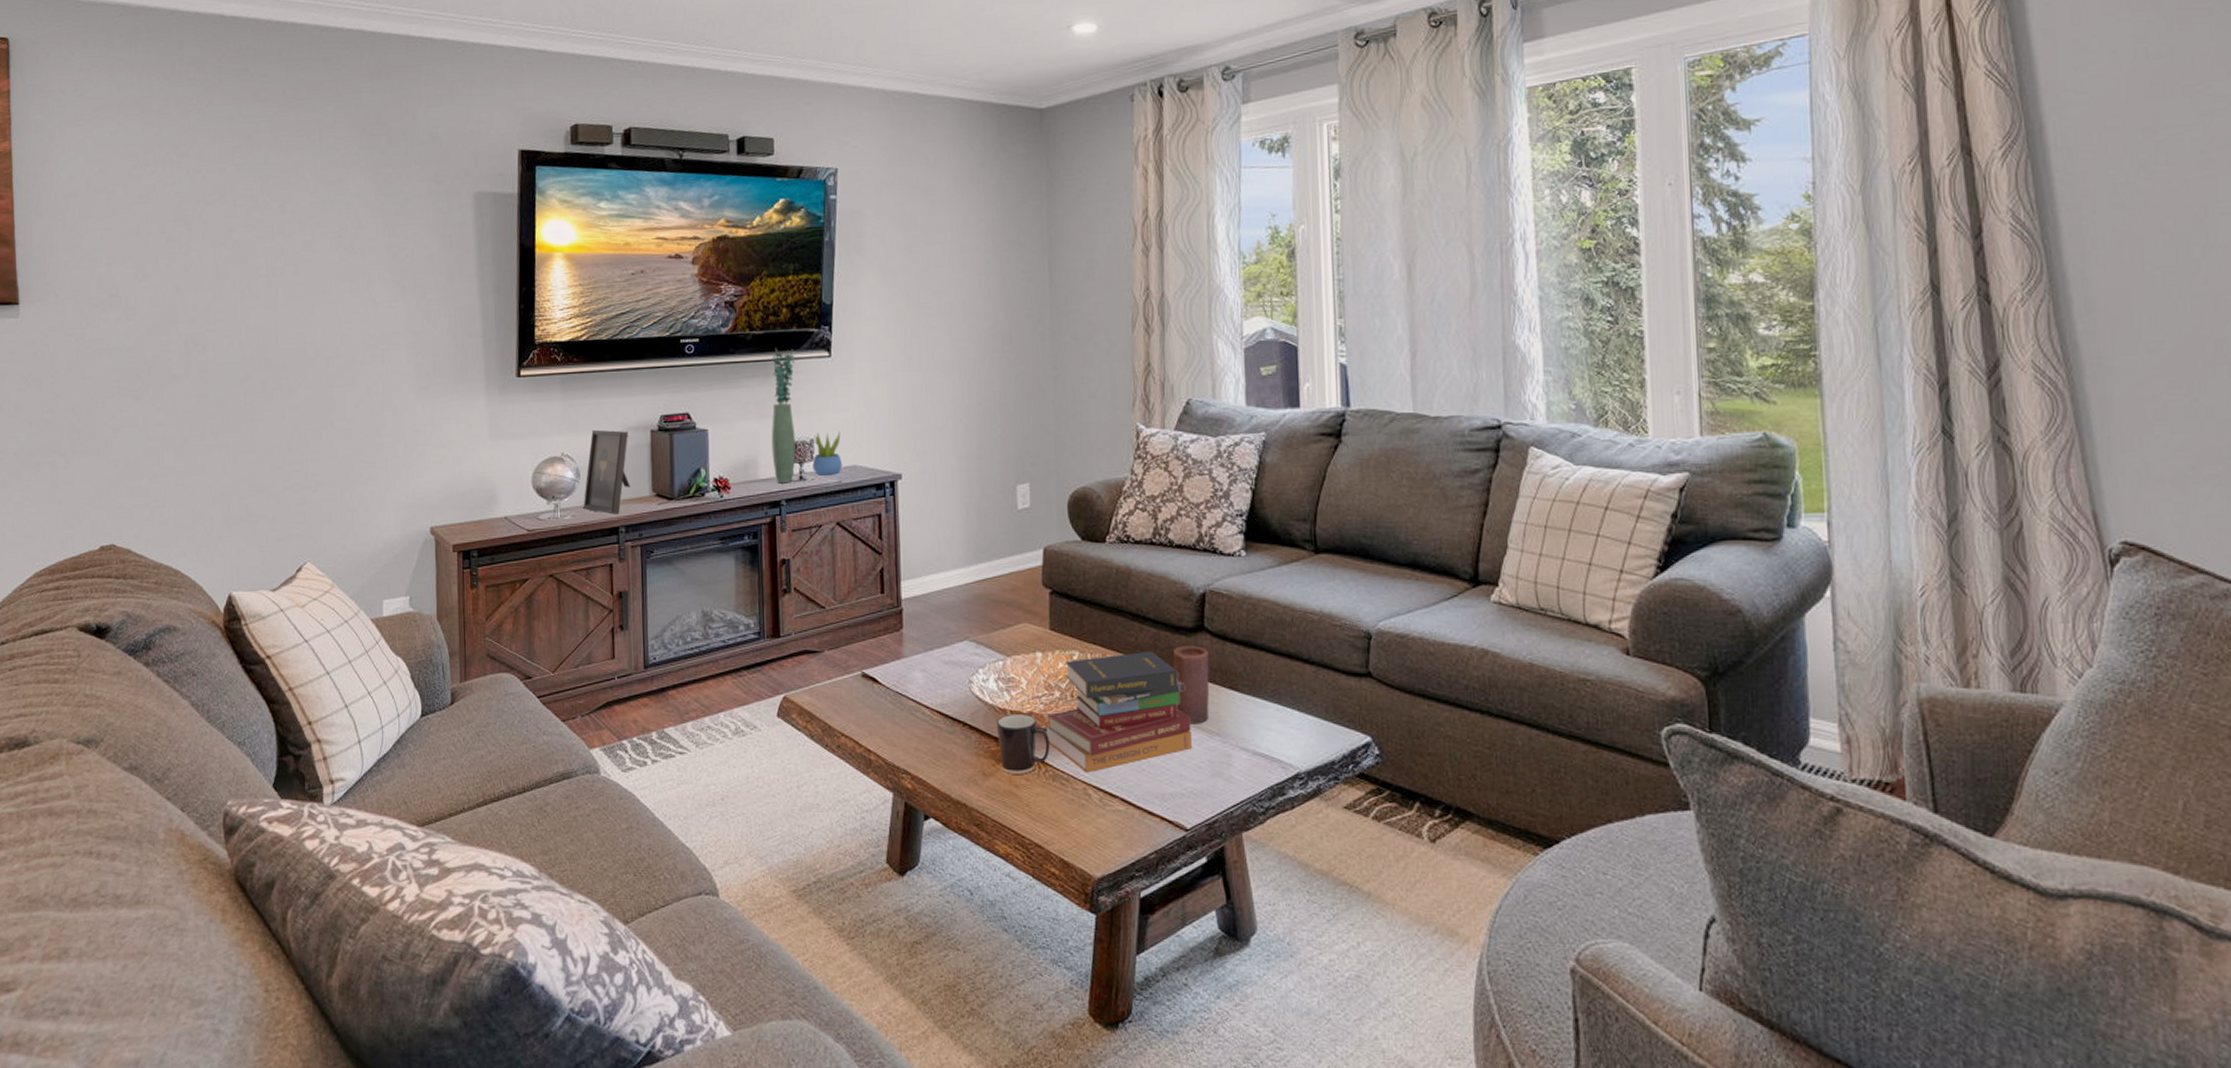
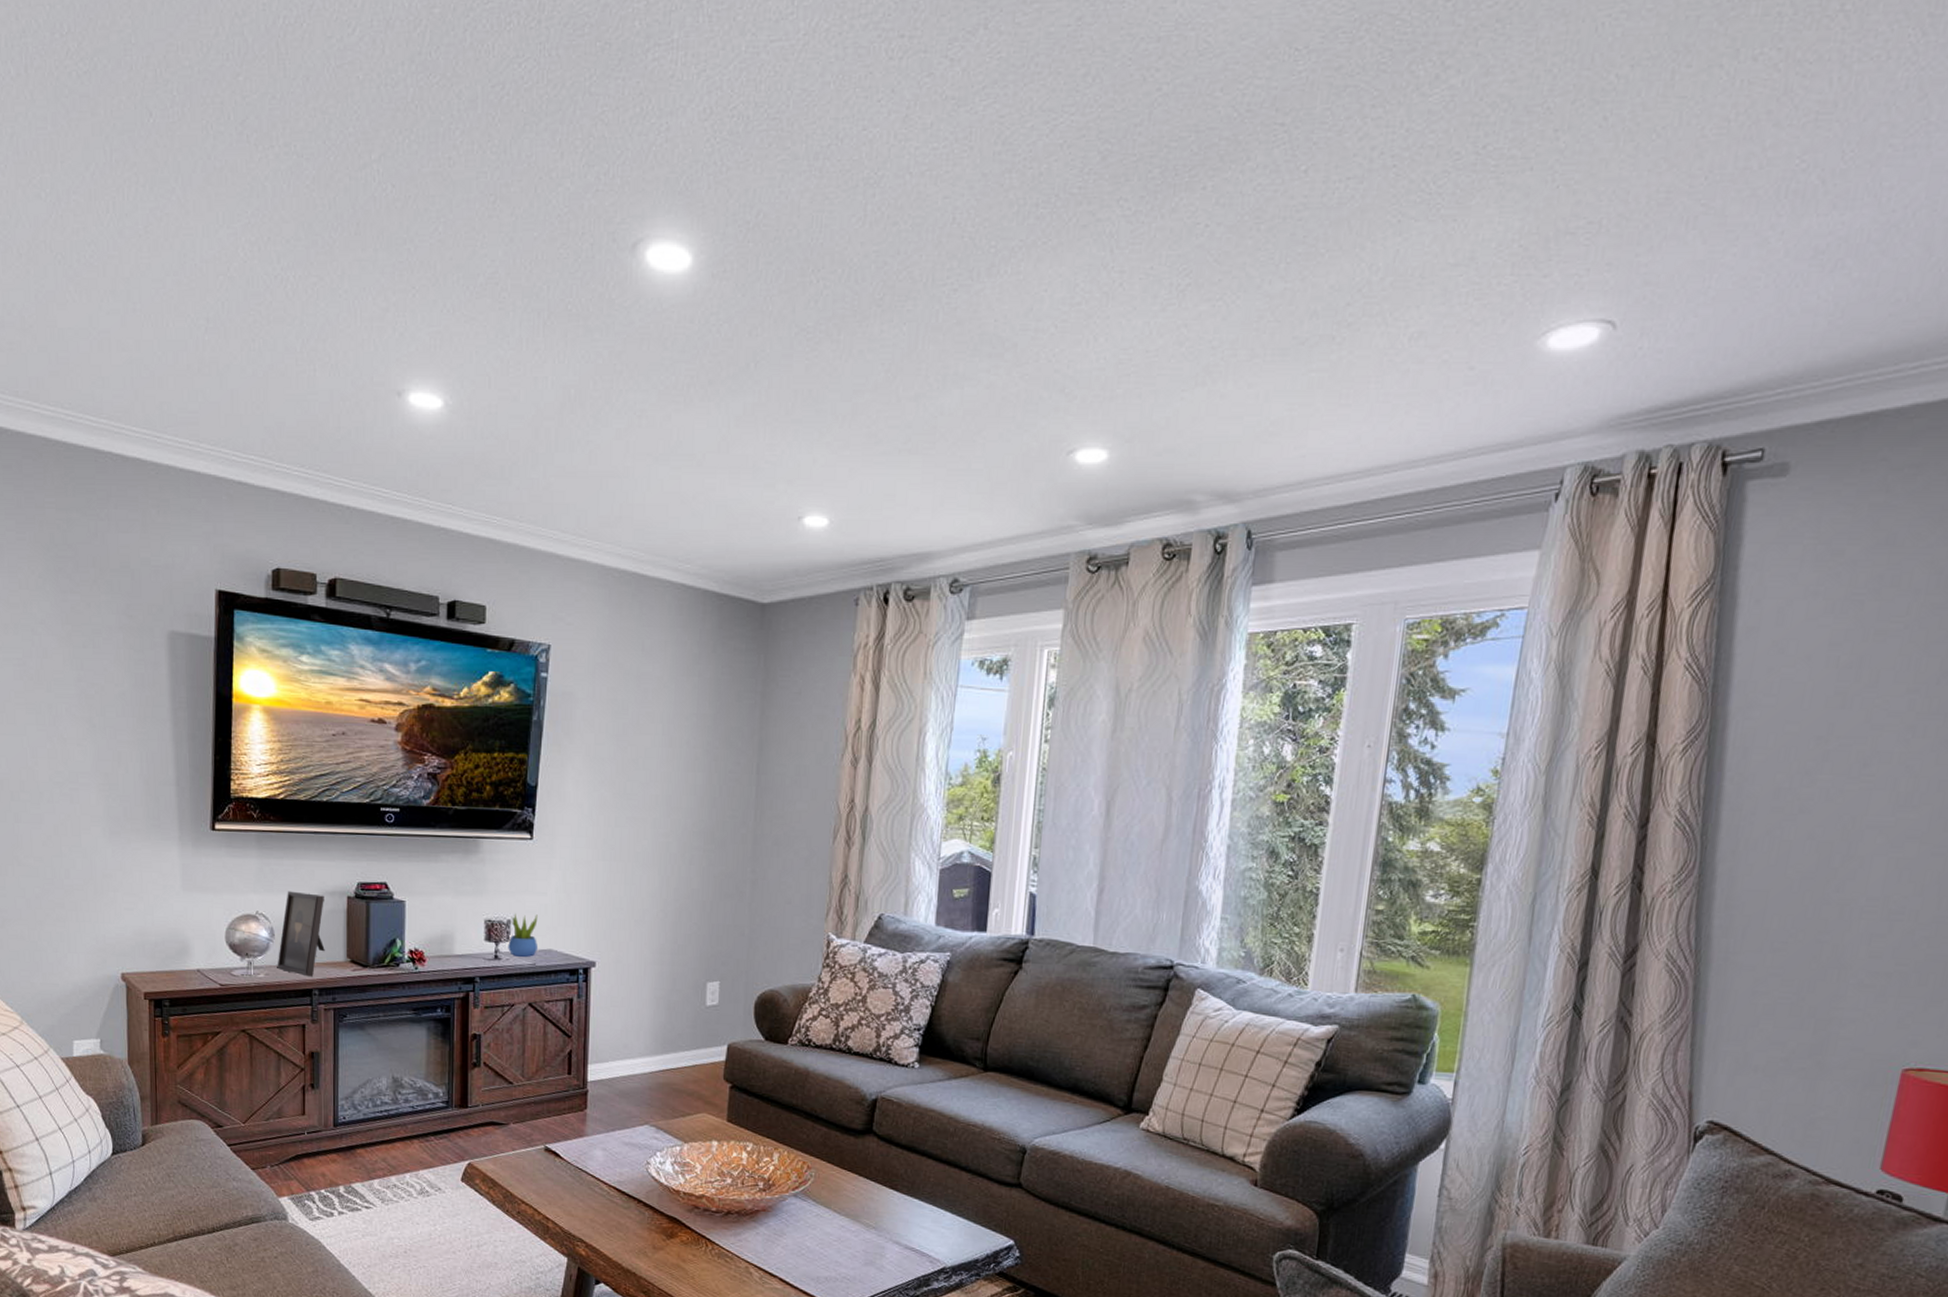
vase: present [771,347,796,484] -> none [468,824,497,961]
mug: present [996,713,1050,774] -> none [669,1195,718,1250]
books: present [1044,650,1192,772] -> none [714,1148,851,1253]
candle: present [1173,646,1210,724] -> none [837,1146,874,1218]

